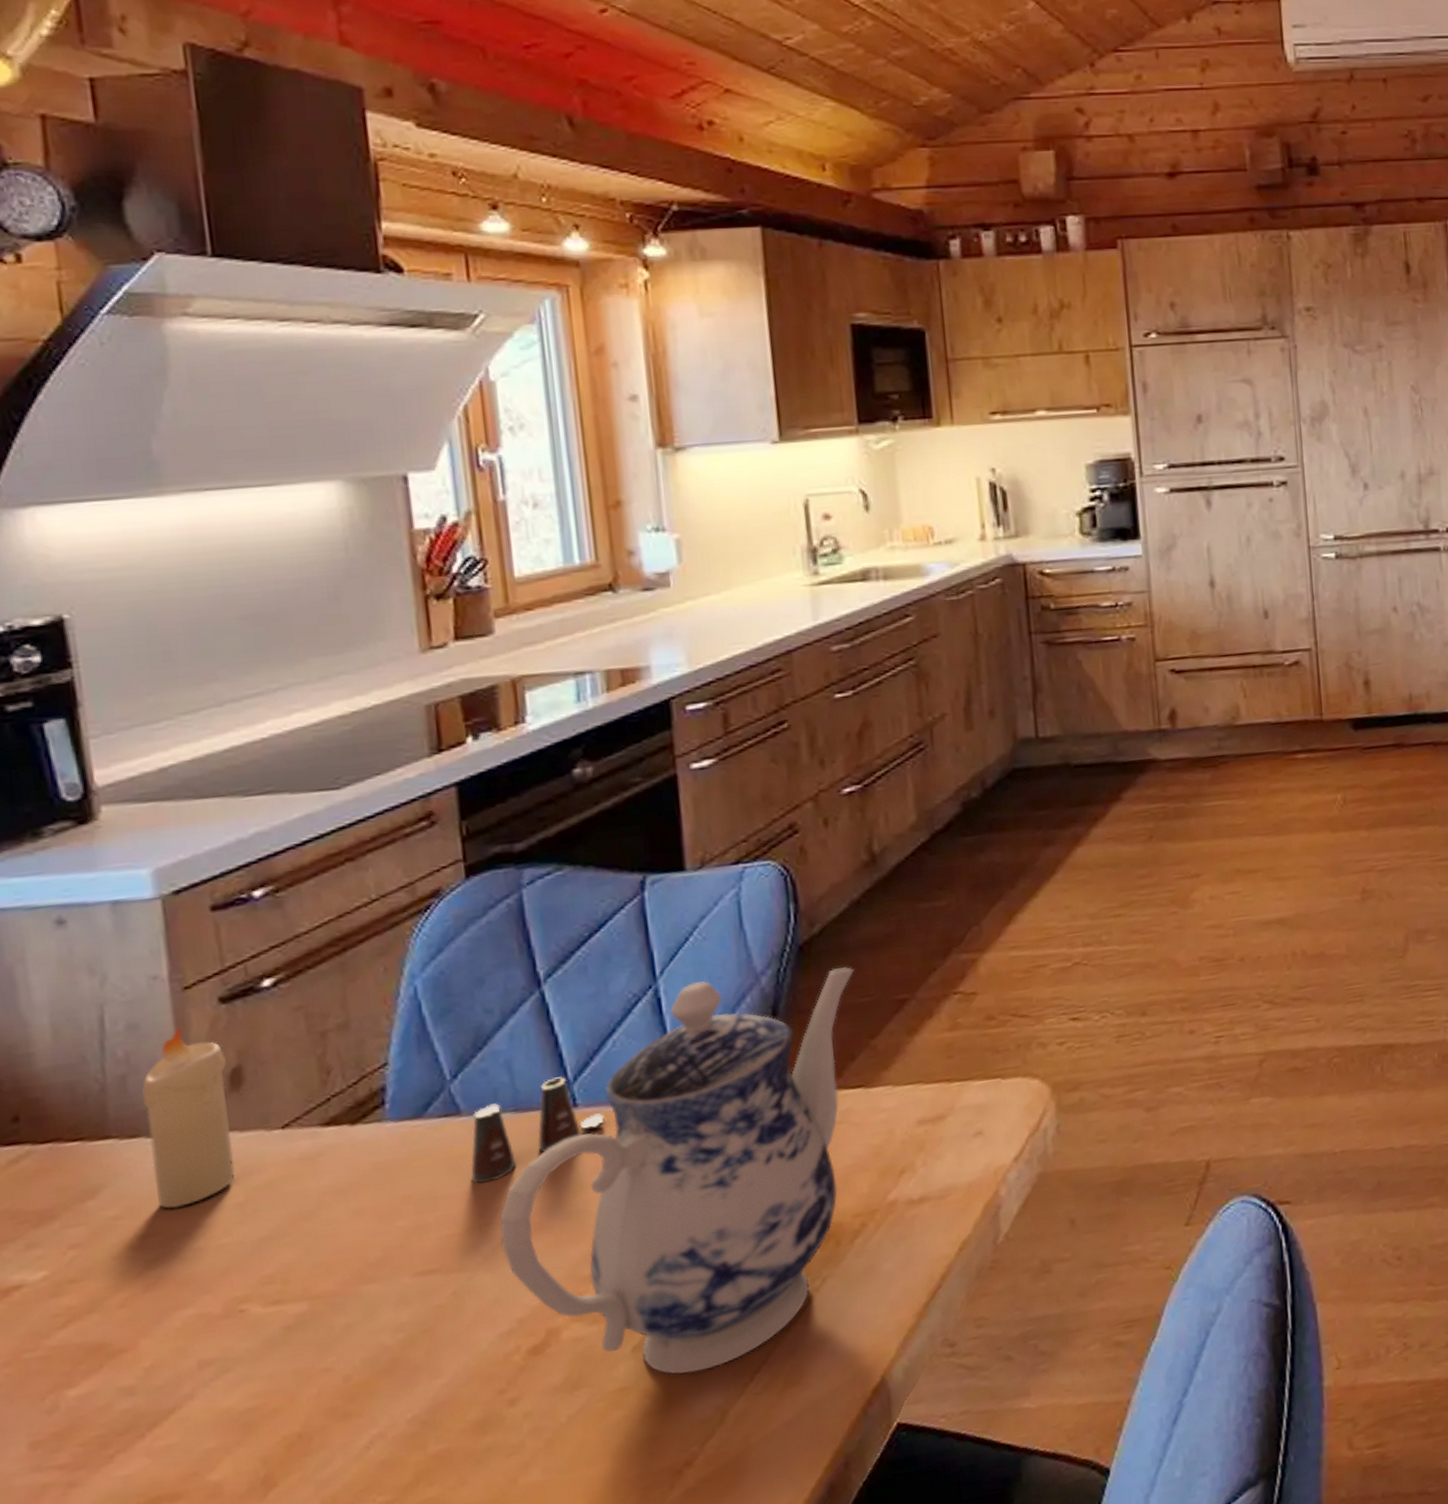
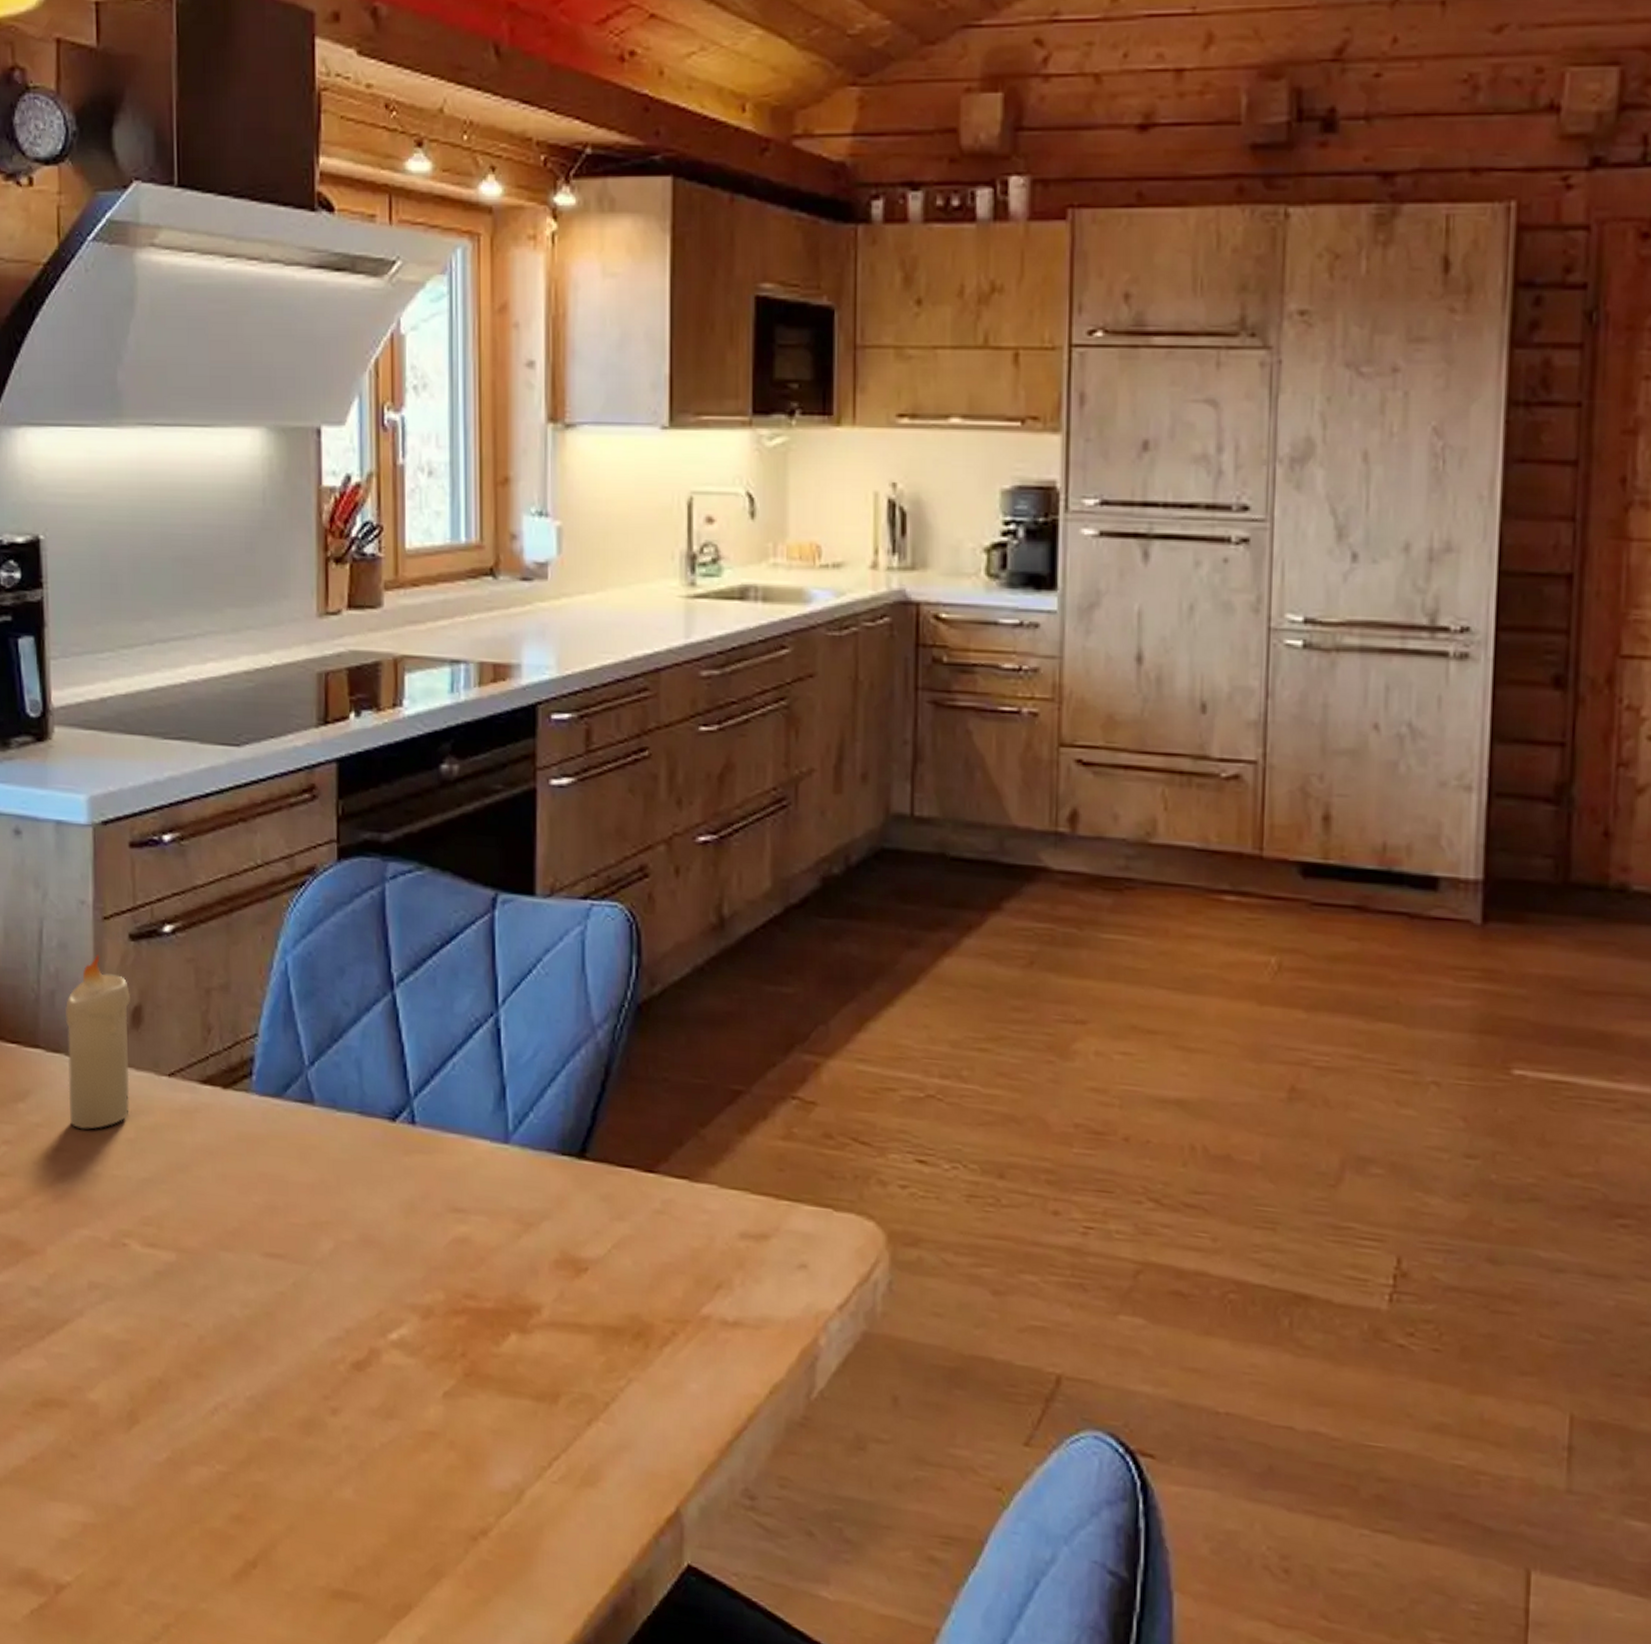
salt shaker: present [470,1077,605,1184] -> none [318,1088,438,1181]
teapot: present [500,967,855,1375] -> none [337,1020,692,1441]

